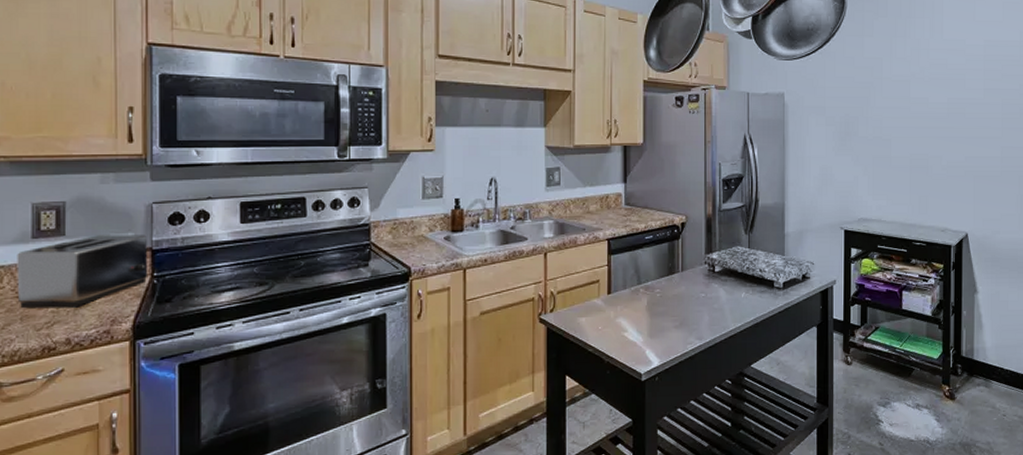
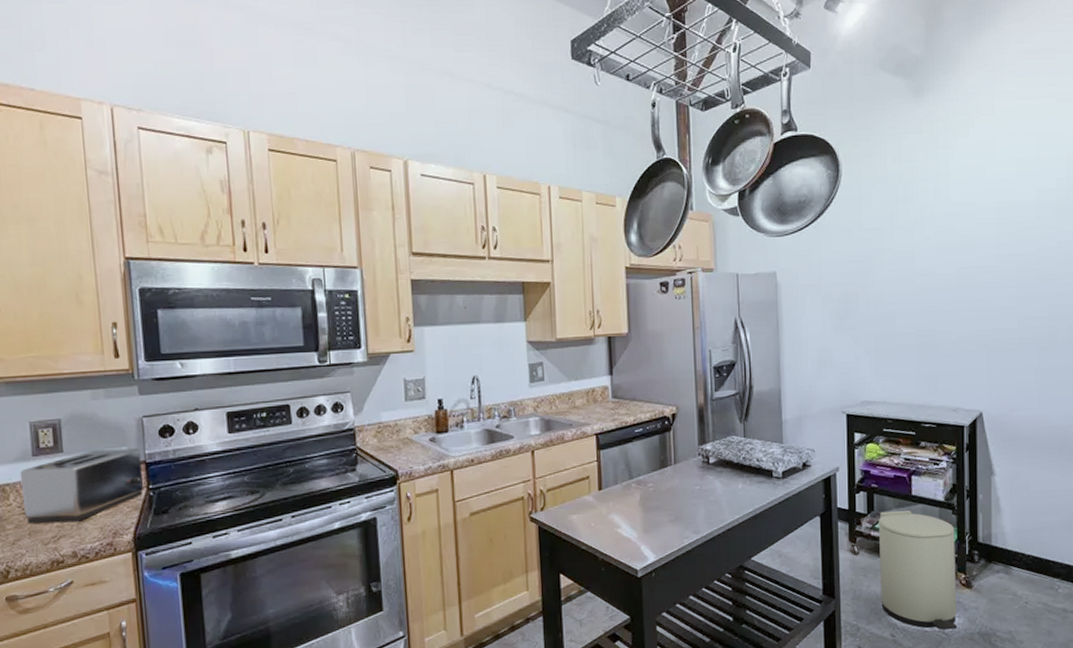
pedal bin: none [870,323,941,440] -> present [878,509,958,630]

